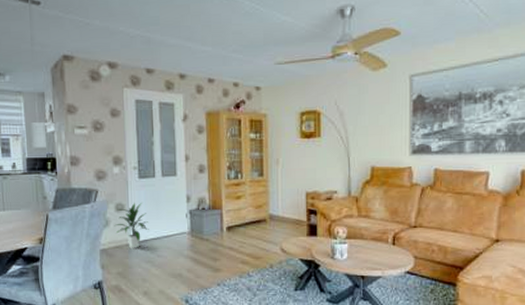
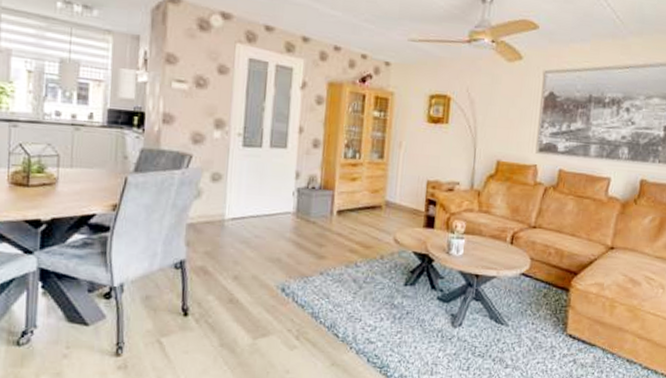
indoor plant: present [114,203,149,248] -> none [207,174,249,226]

